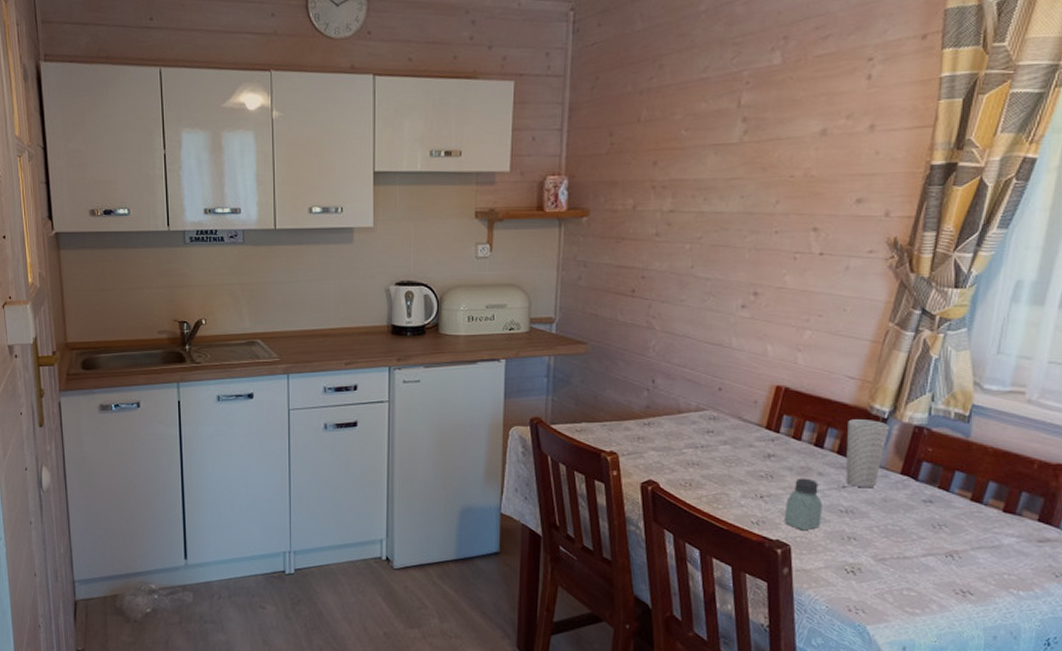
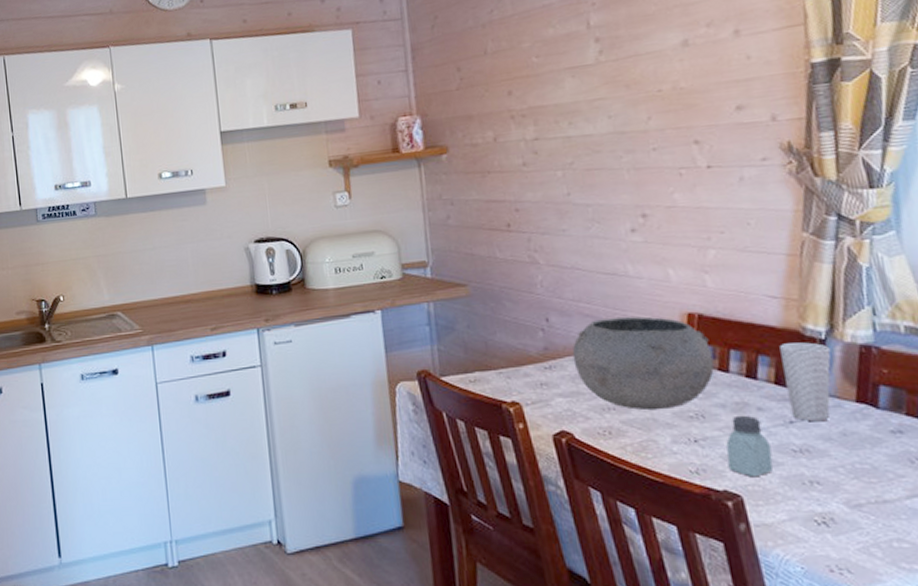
bowl: none [670,383,791,469] -> present [572,316,714,411]

